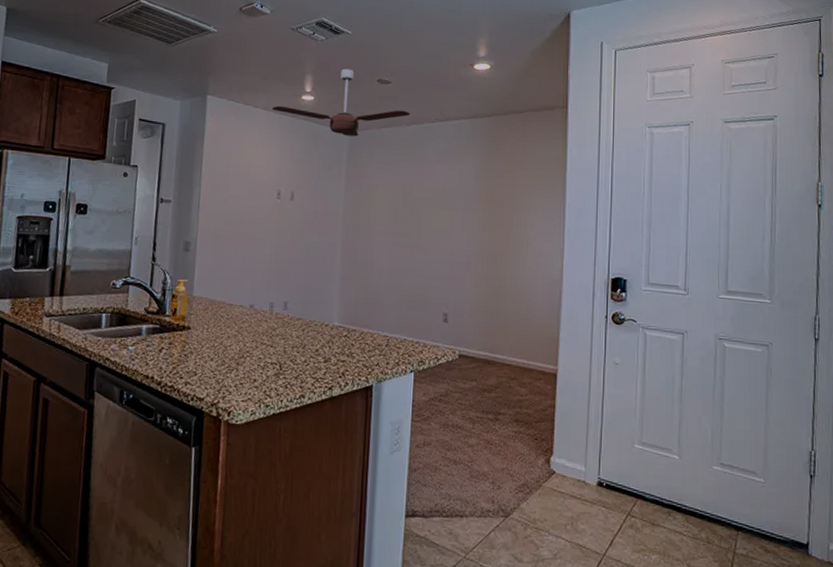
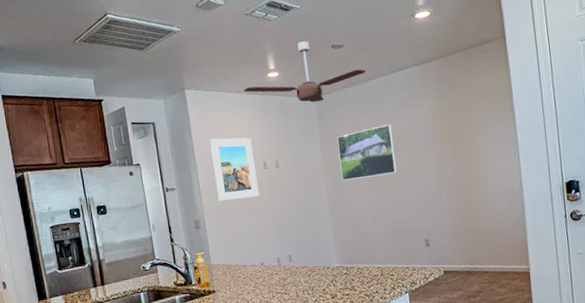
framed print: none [217,153,269,228] -> present [210,138,259,201]
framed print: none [362,176,428,232] -> present [337,124,397,181]

